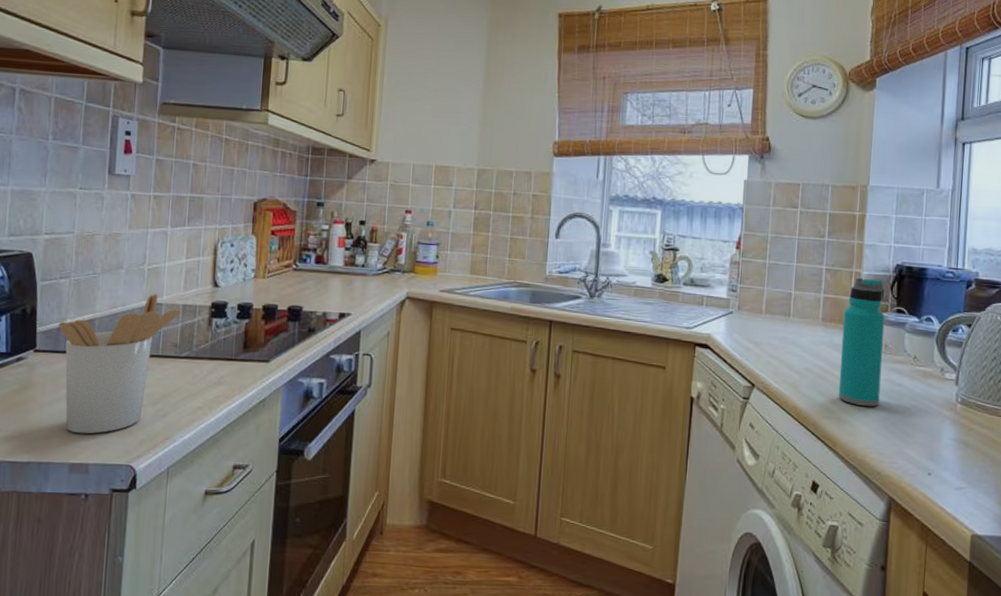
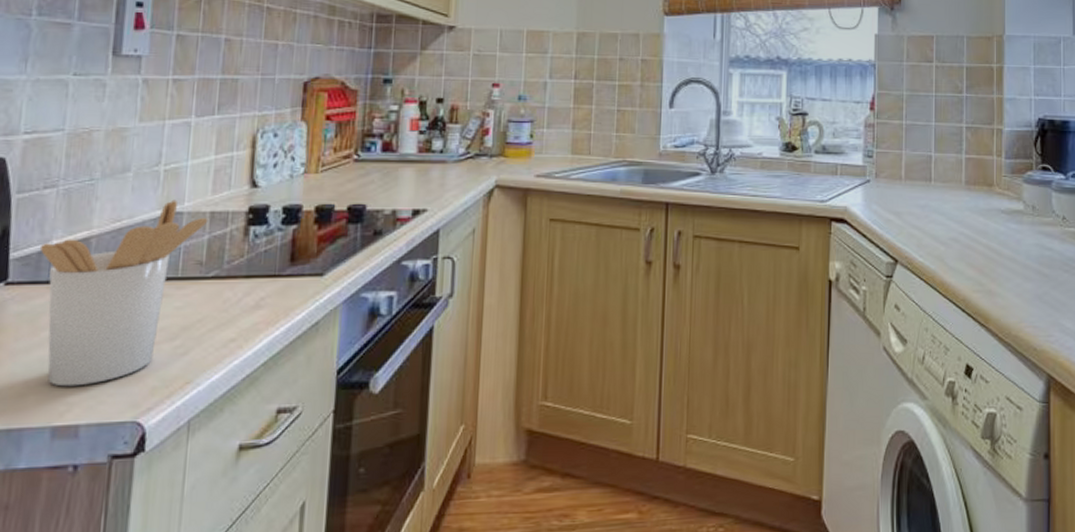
water bottle: present [838,277,885,406] -> none [987,135,1031,275]

